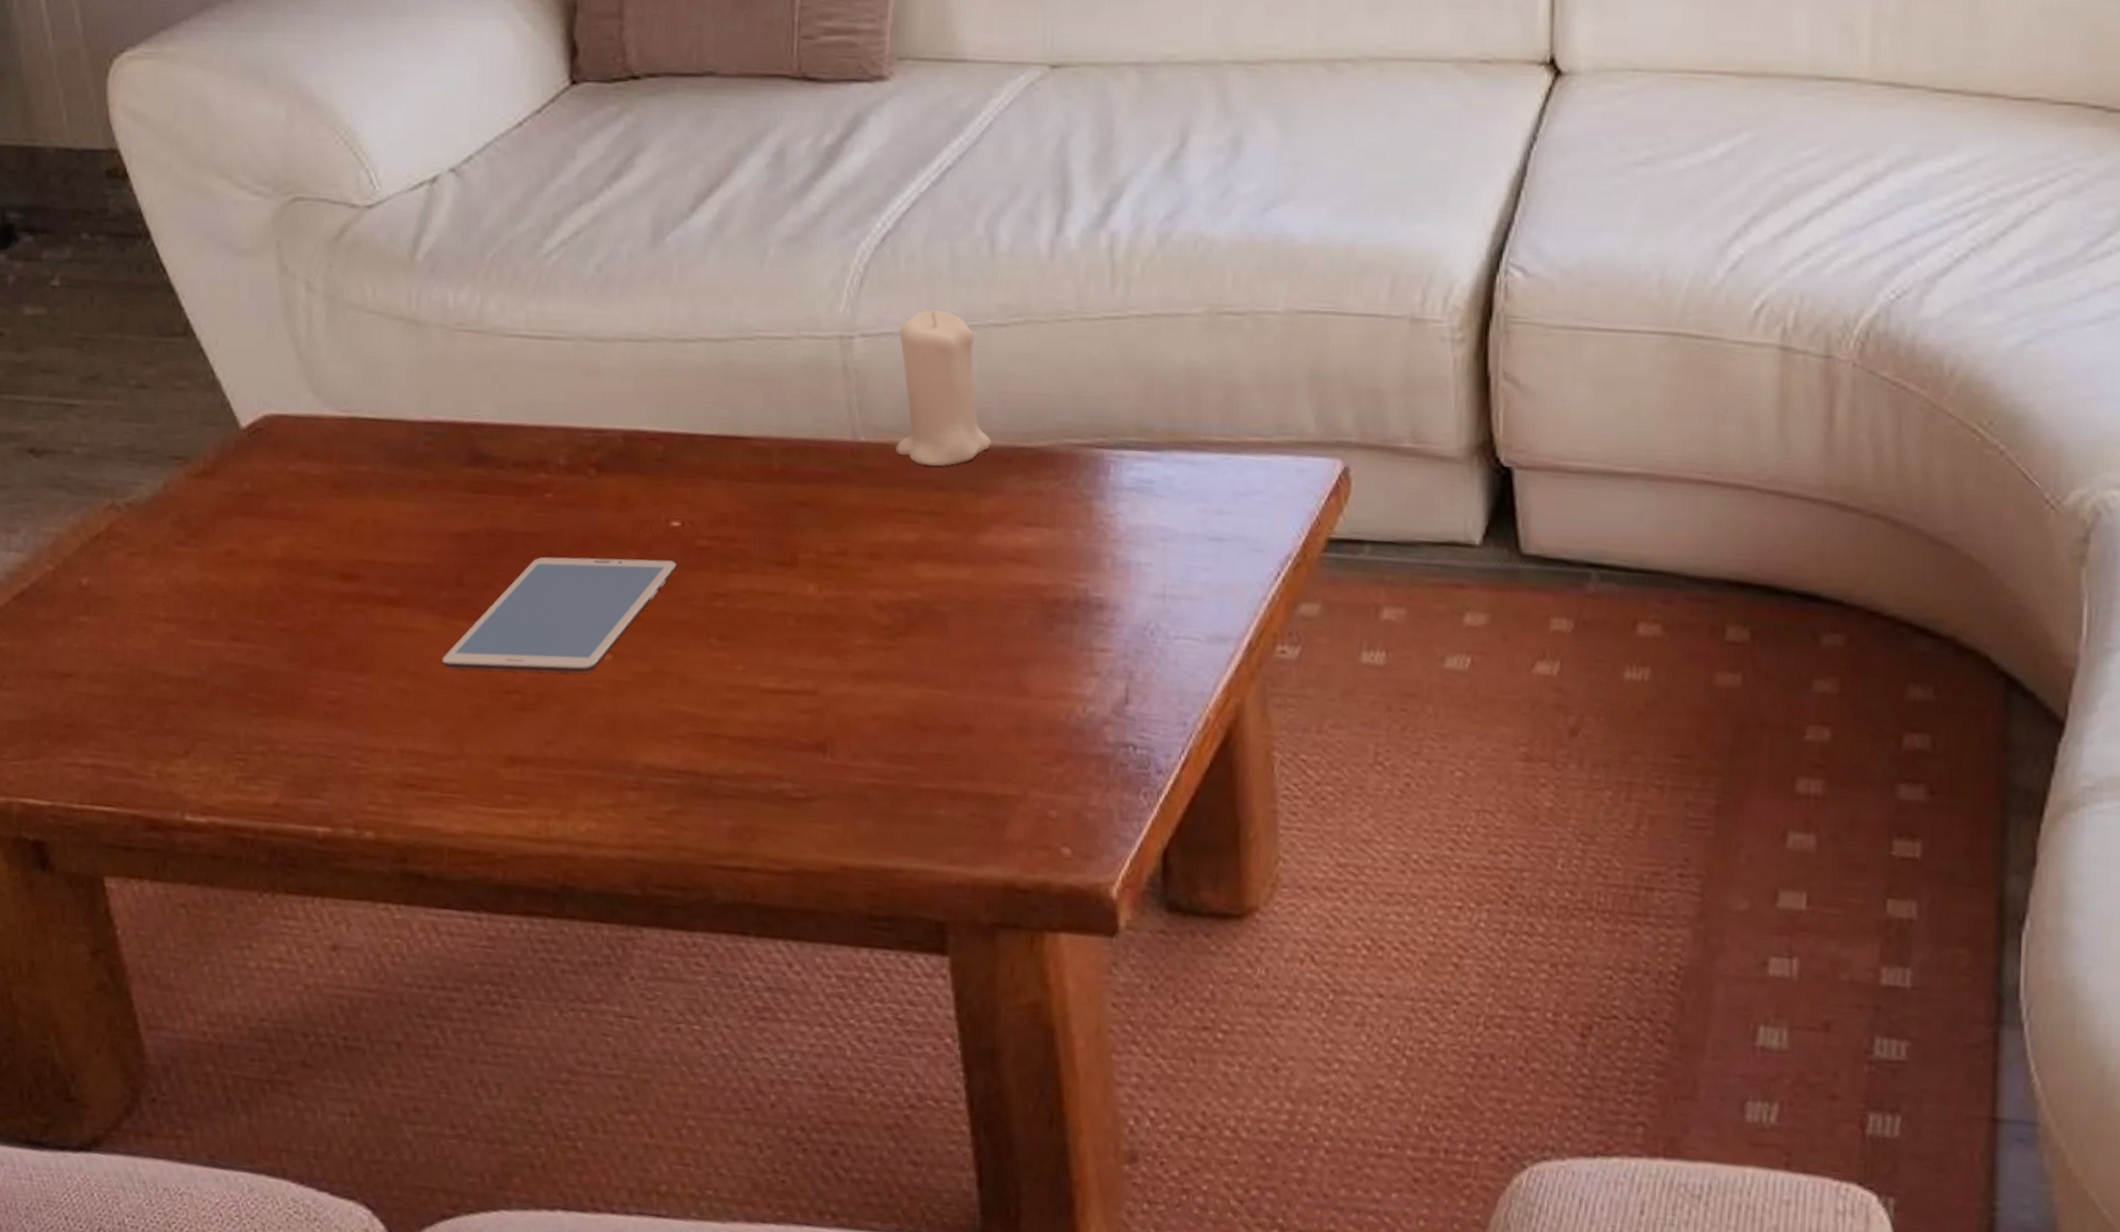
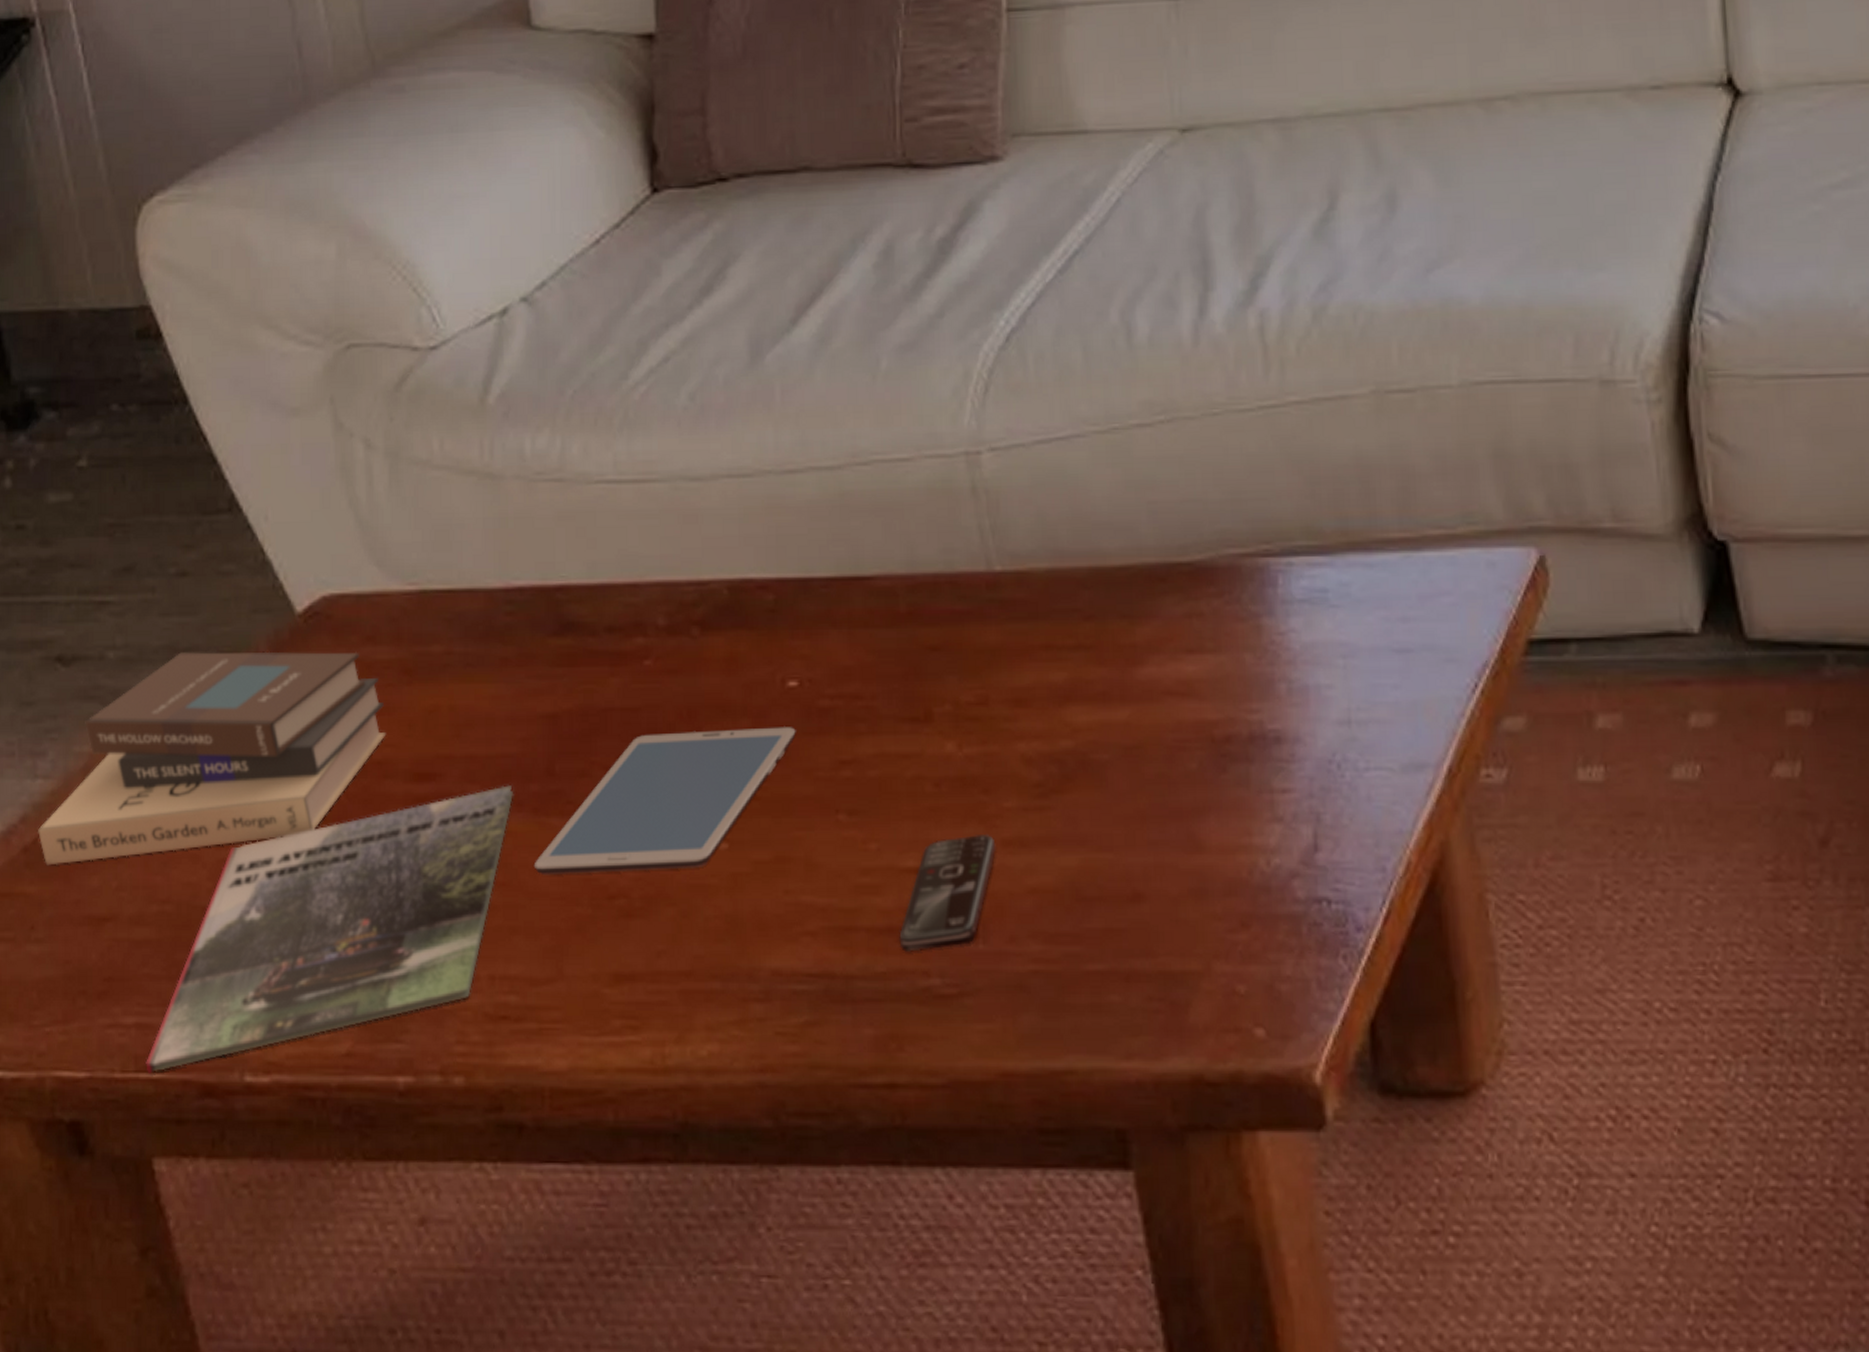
books: none [10,453,317,626] -> present [38,651,386,866]
magazine: none [100,590,427,807] -> present [146,785,514,1074]
mobile phone: none [757,665,848,760] -> present [899,833,997,952]
candle: present [896,309,991,467] -> none [1032,413,1143,593]

